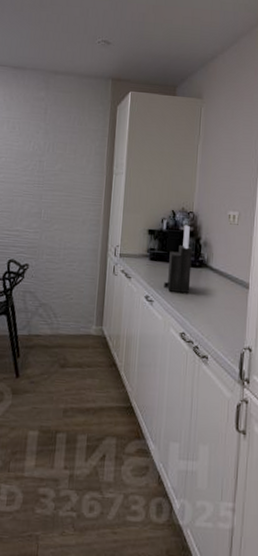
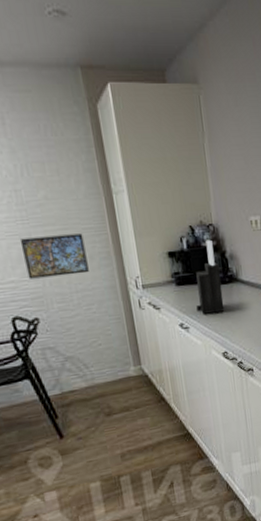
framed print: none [30,198,82,235] -> present [19,233,89,279]

